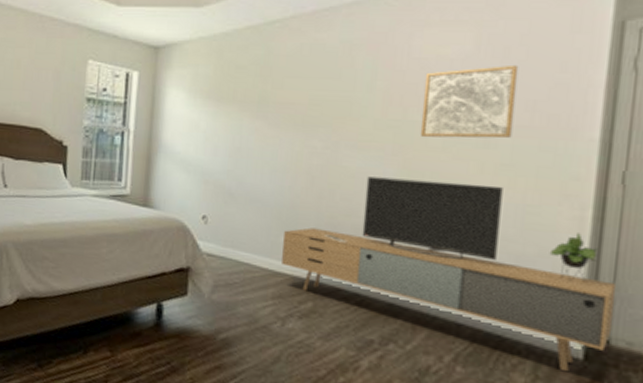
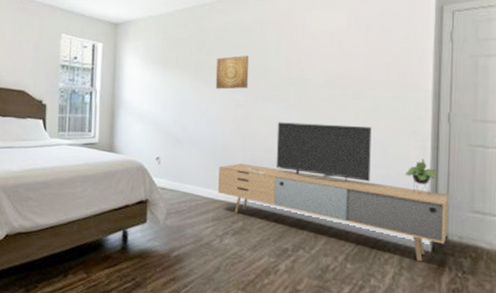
wall art: none [283,88,332,132] -> present [215,55,250,90]
wall art: present [420,64,519,139] -> none [313,37,377,92]

